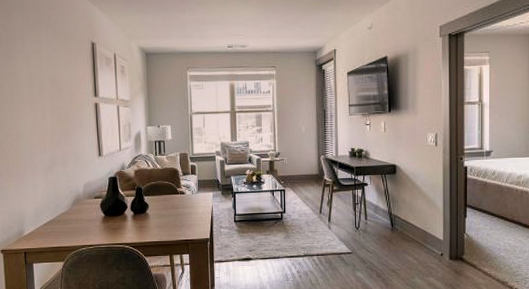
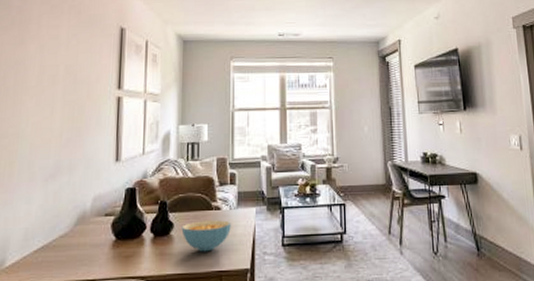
cereal bowl: none [155,202,194,226] -> present [181,220,231,252]

